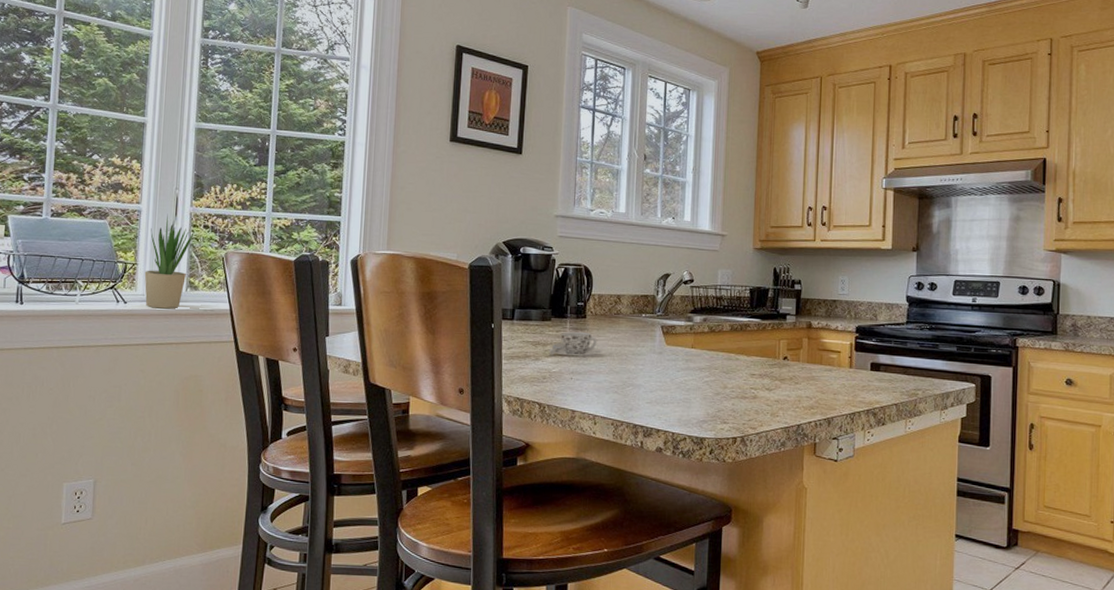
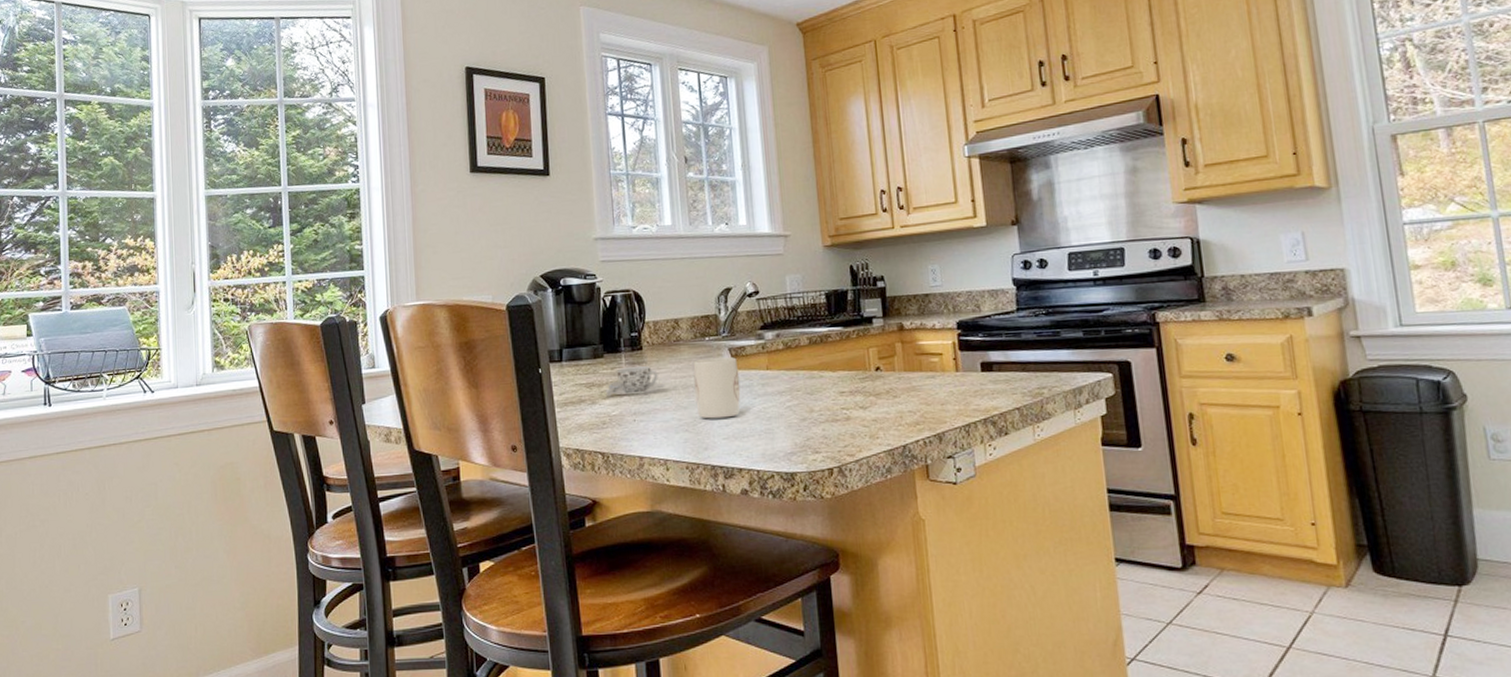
potted plant: present [144,213,195,309] -> none [169,291,215,395]
mug: none [627,332,668,385] -> present [693,357,741,419]

